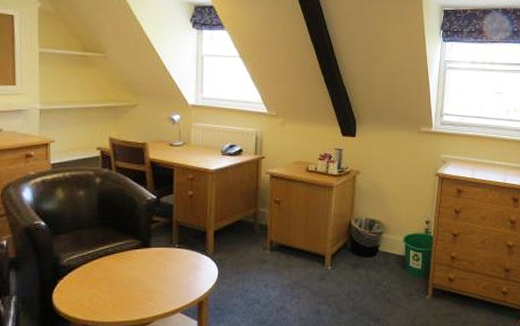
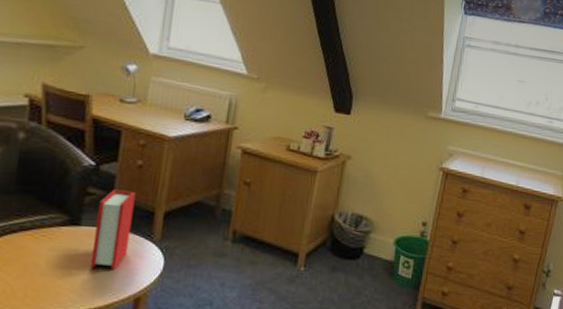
book: none [162,216,190,281] -> present [91,190,136,270]

